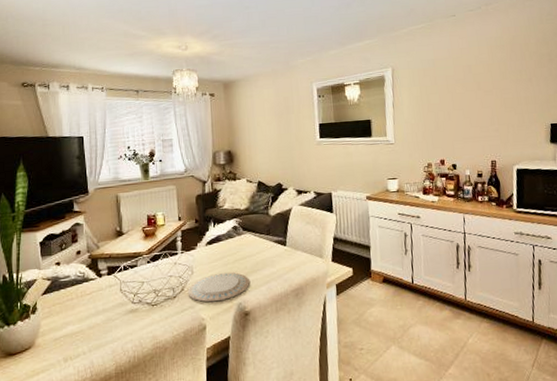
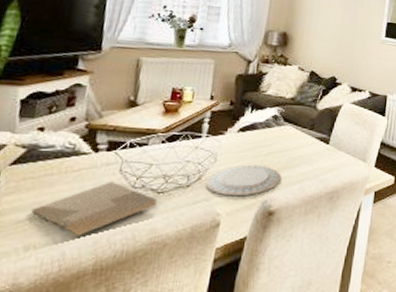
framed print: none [63,300,153,347] -> present [30,182,157,235]

